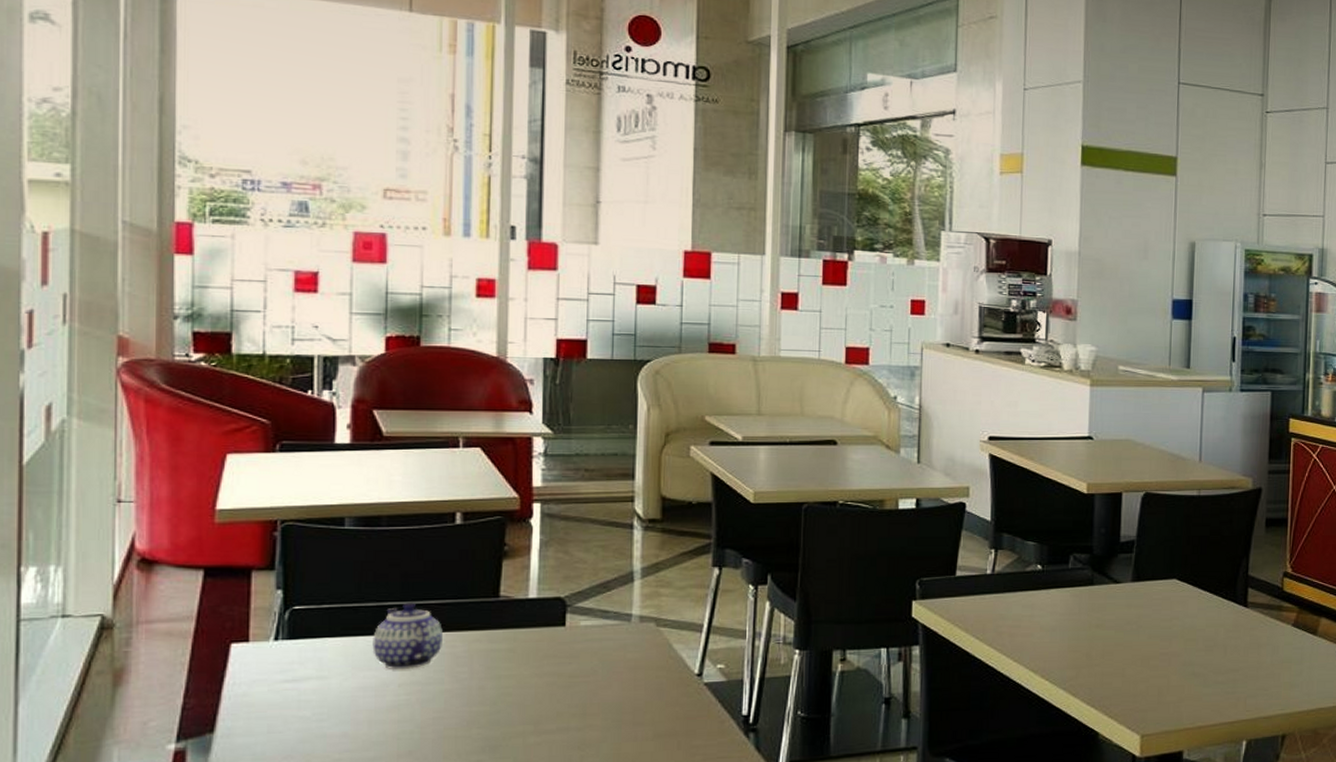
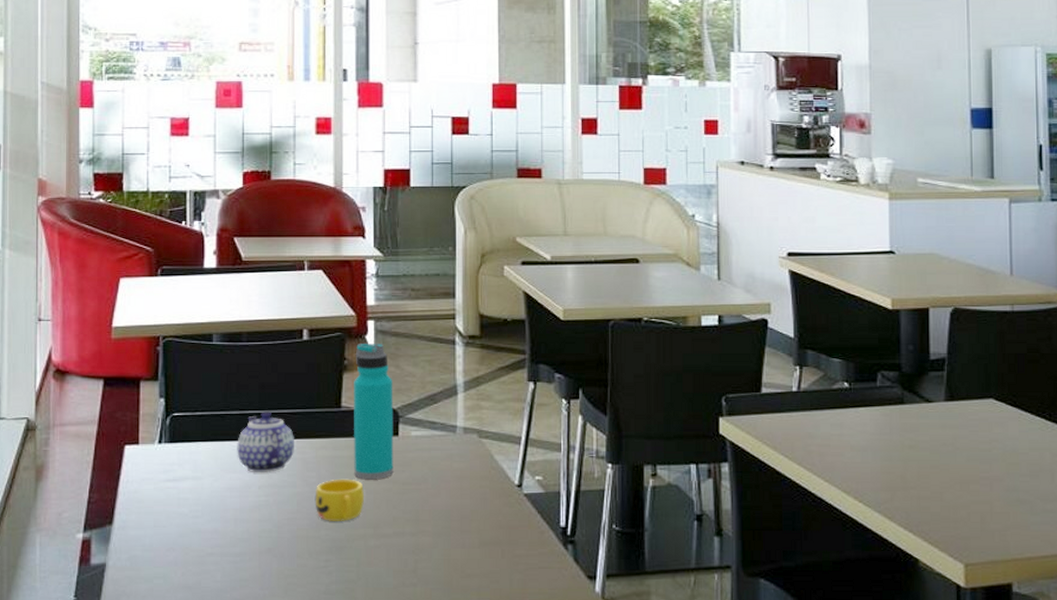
cup: none [465,673,524,719] -> present [315,479,364,521]
water bottle: none [513,527,561,674] -> present [353,342,394,480]

